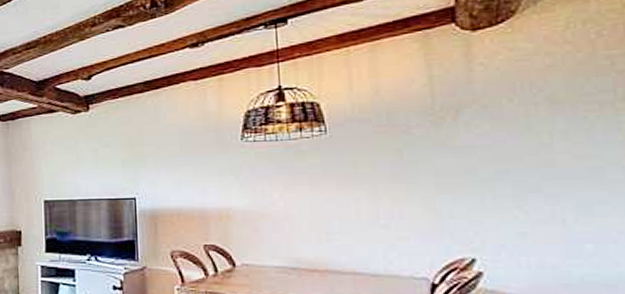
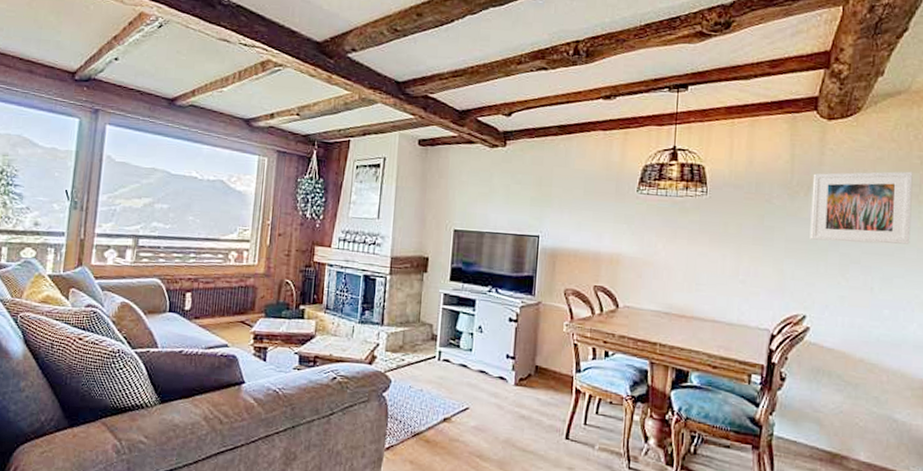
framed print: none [461,75,611,170] -> present [810,171,913,244]

